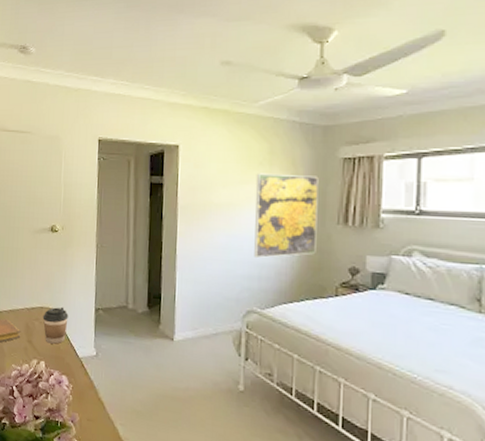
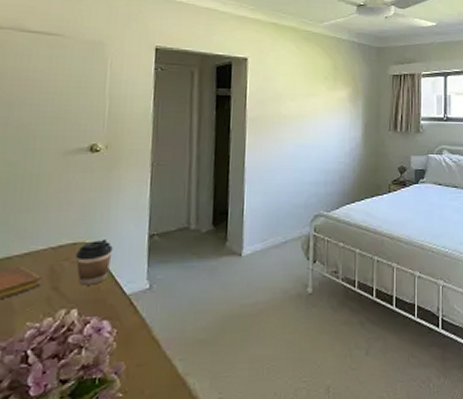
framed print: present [254,173,319,258] -> none [321,86,374,164]

